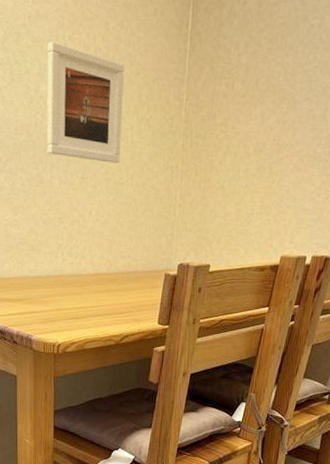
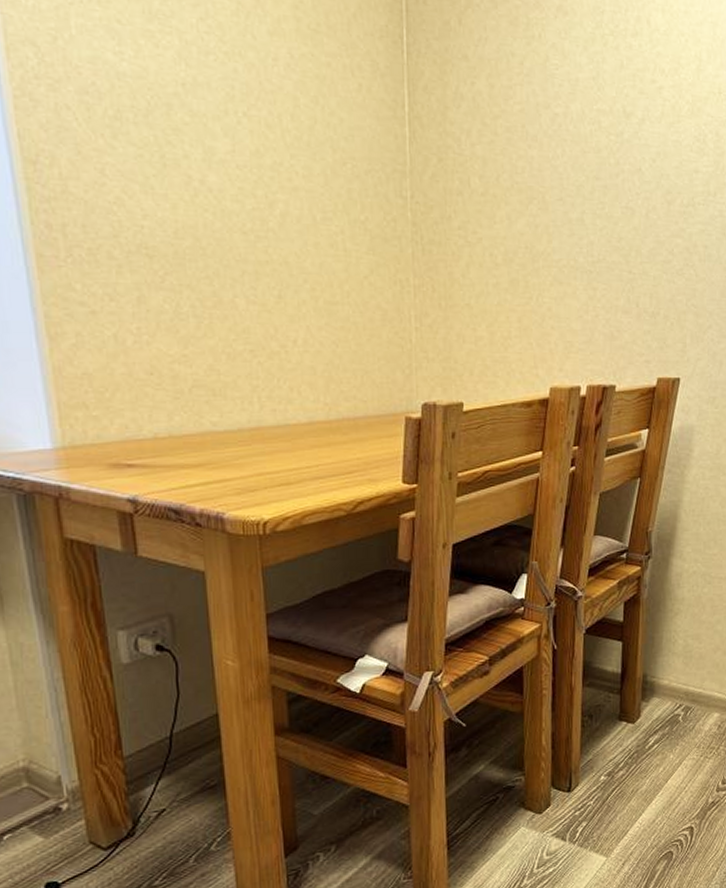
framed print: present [46,41,124,163] -> none [213,118,330,277]

